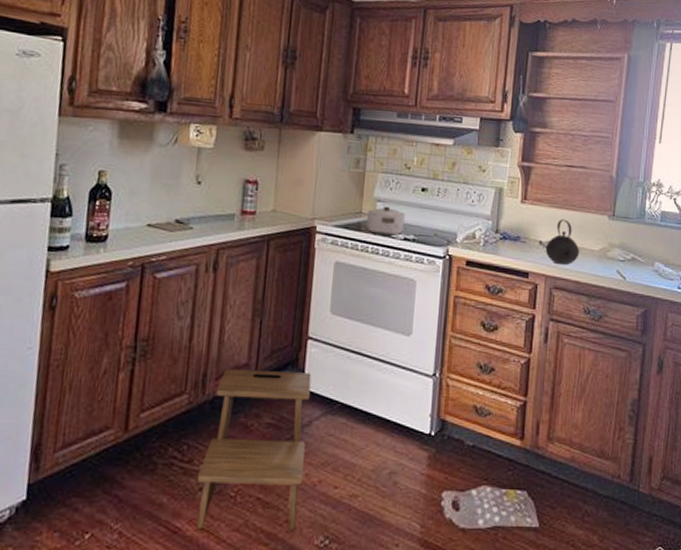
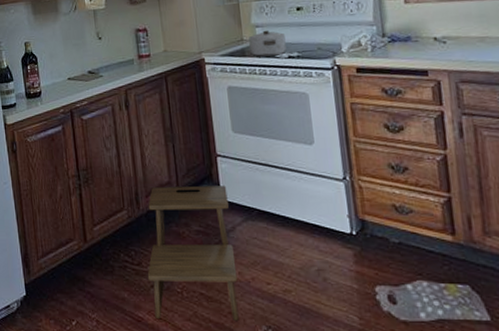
kettle: present [545,219,580,266] -> none [442,11,485,58]

